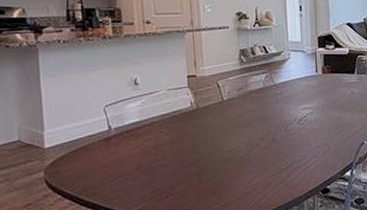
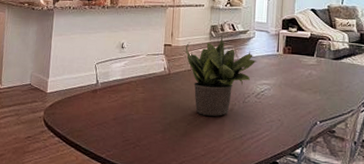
potted plant: none [213,60,296,150] -> present [186,36,258,116]

